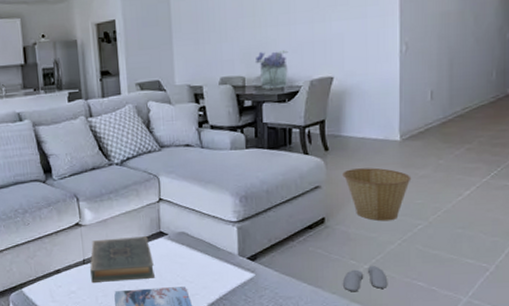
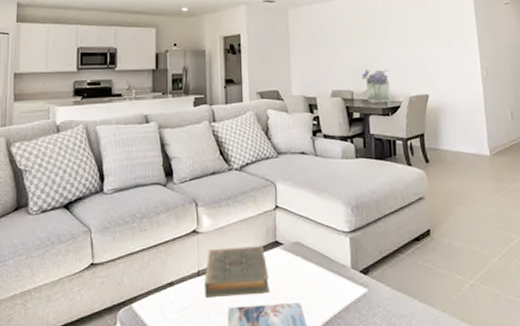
basket: present [342,167,412,222] -> none [443,180,504,235]
slippers: present [343,266,388,292] -> none [451,281,494,310]

